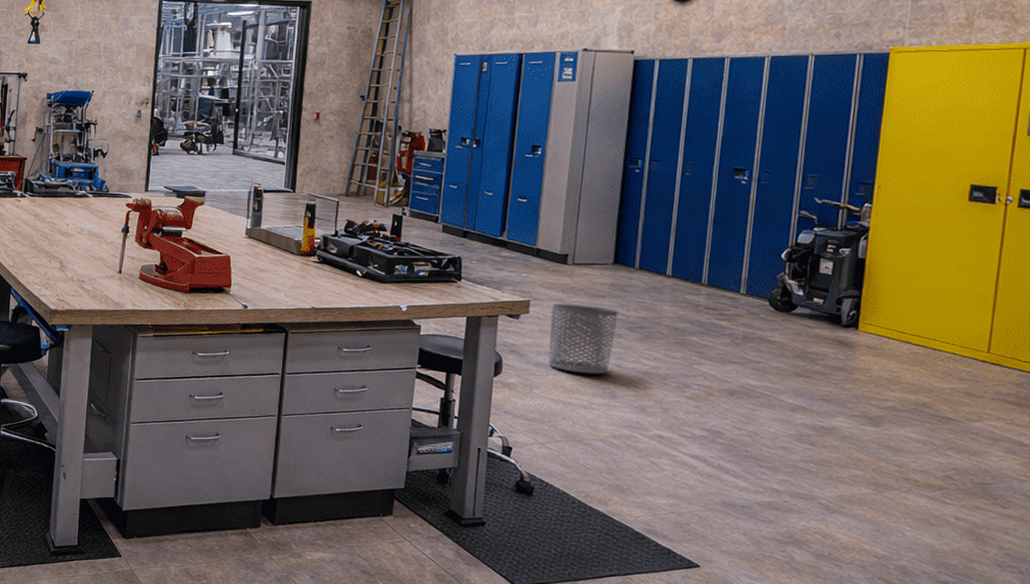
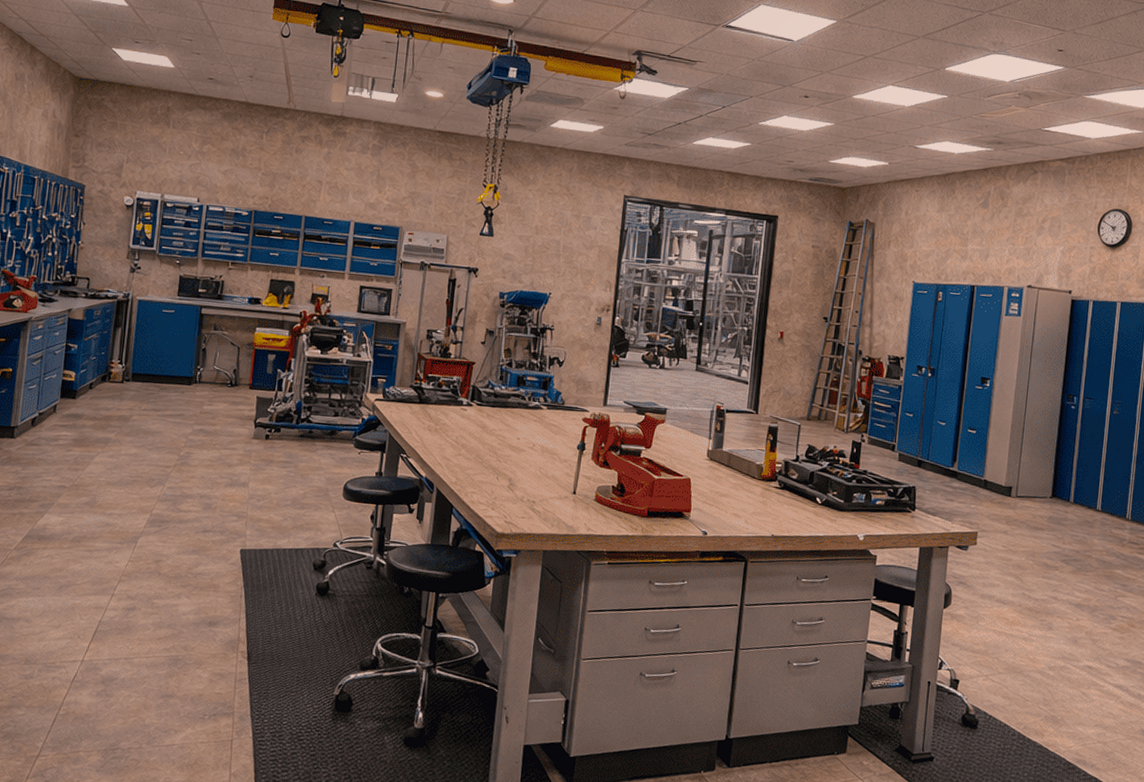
waste bin: present [548,303,619,375] -> none [993,535,1056,607]

